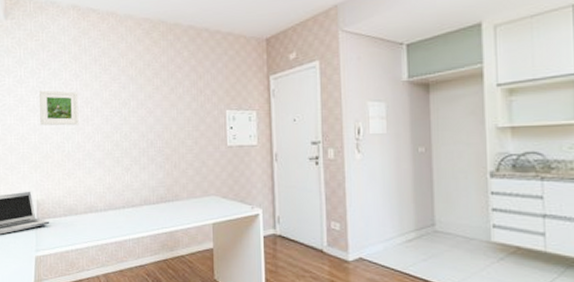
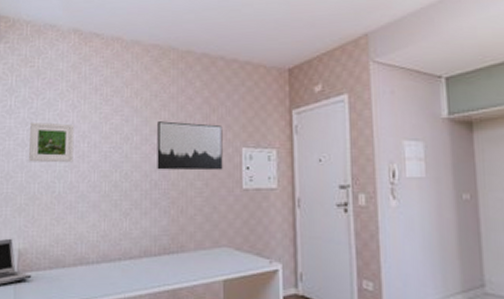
wall art: none [151,87,210,131] -> present [157,121,223,171]

